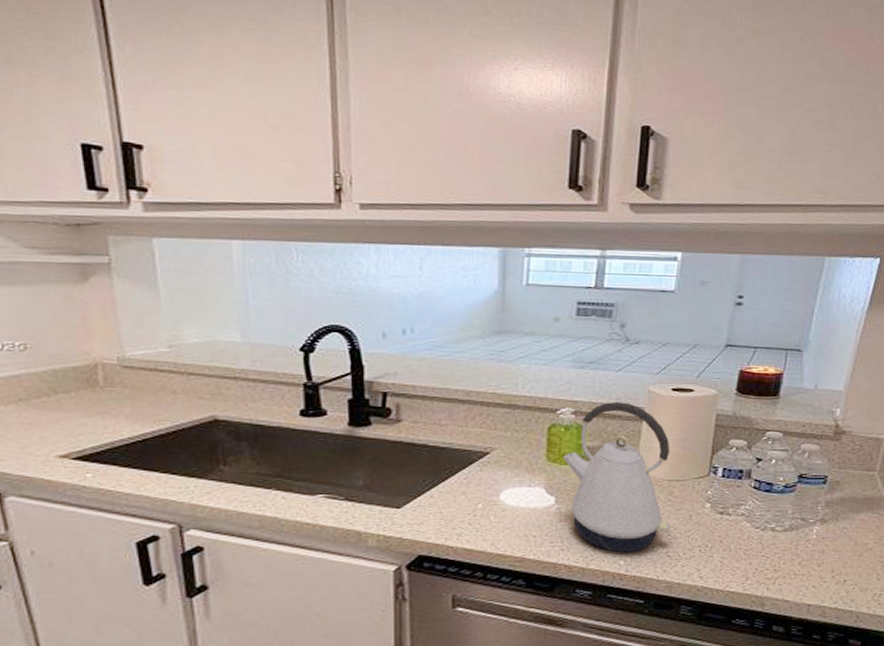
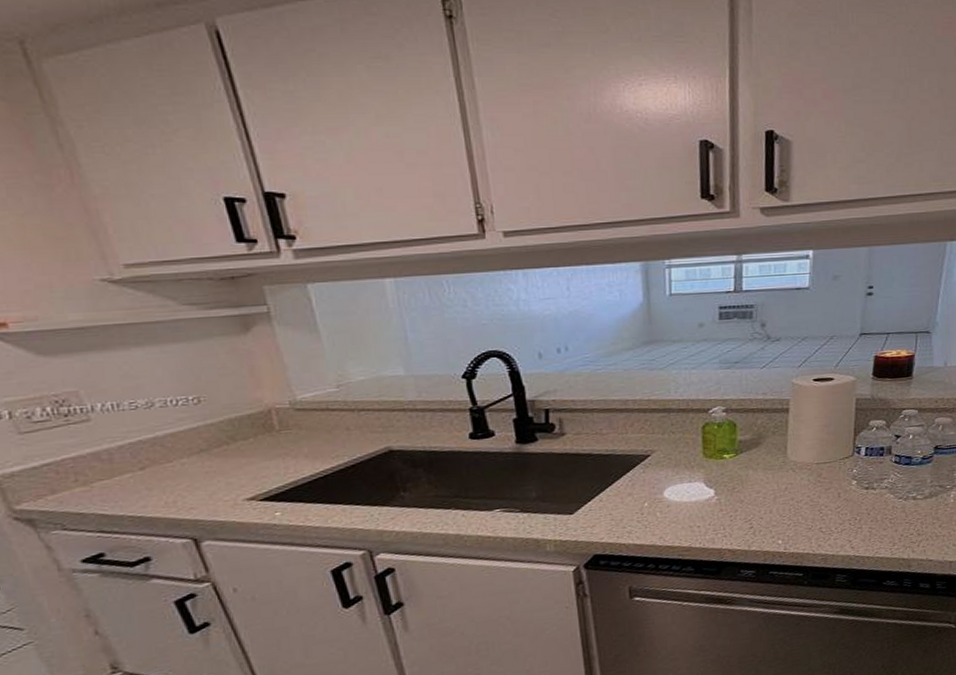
kettle: present [563,402,670,552] -> none [718,396,821,533]

